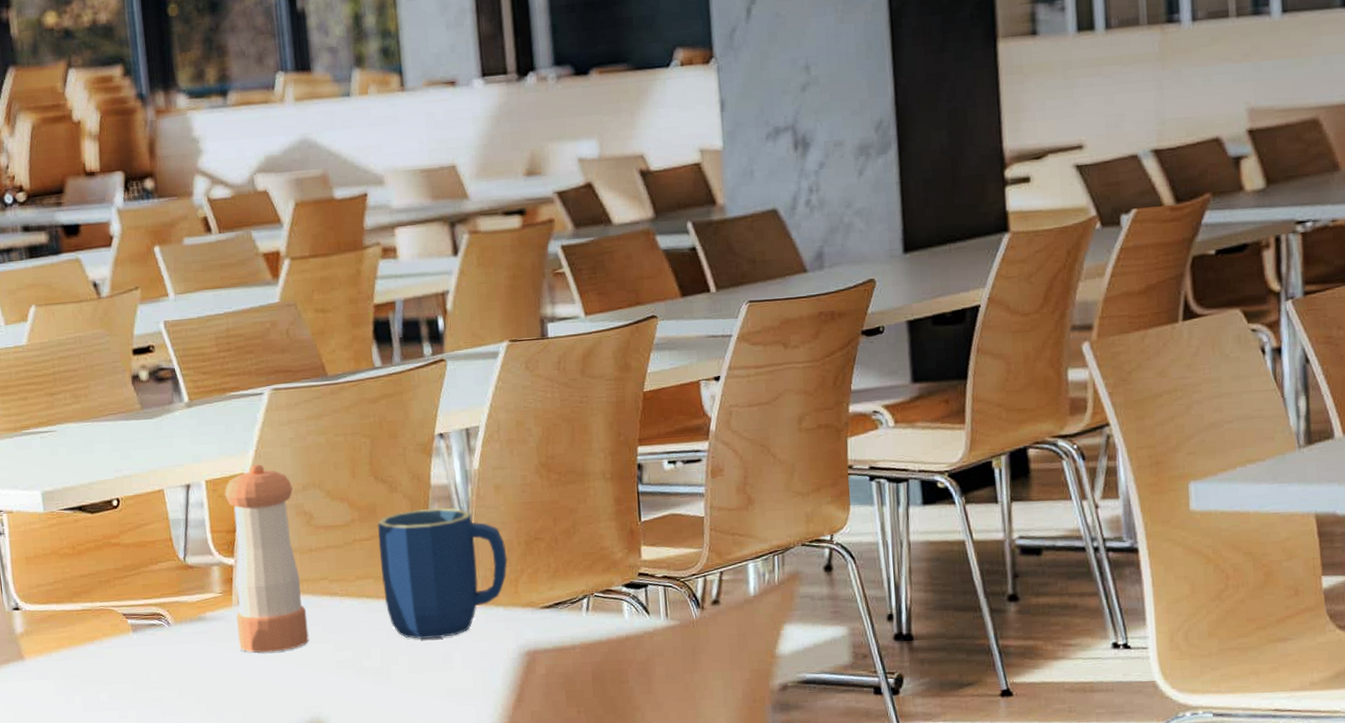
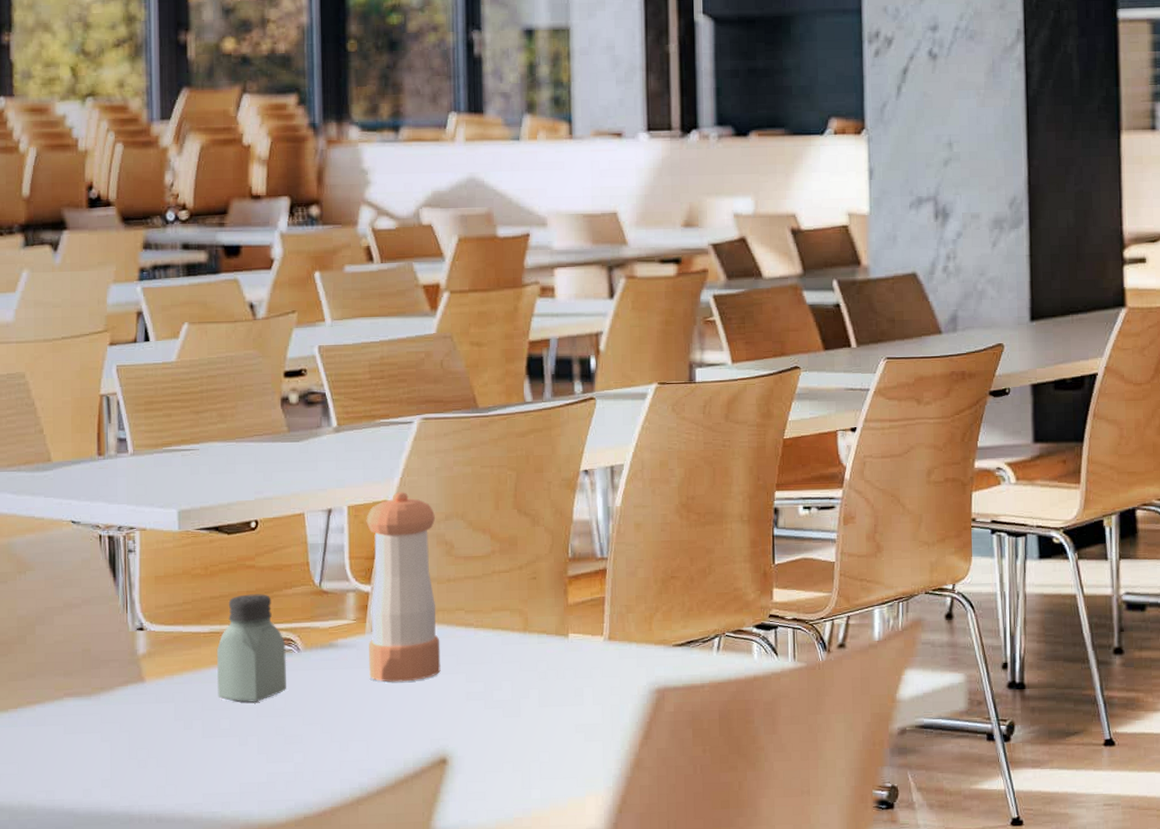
saltshaker: none [89,570,160,677] -> present [216,594,287,703]
mug: present [377,507,508,640] -> none [517,542,643,674]

